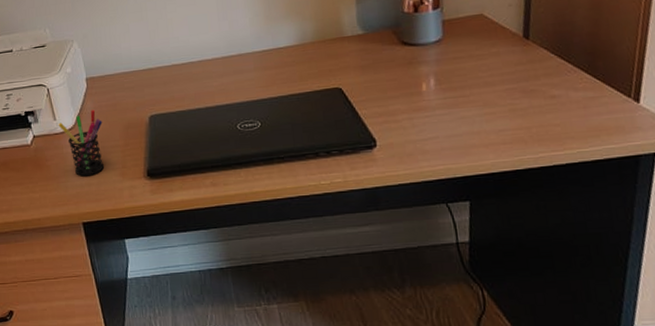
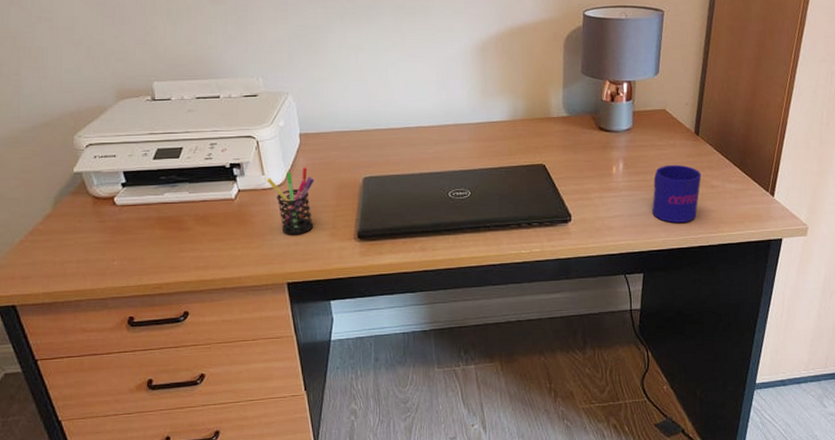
mug: none [474,75,537,142] -> present [652,164,702,223]

